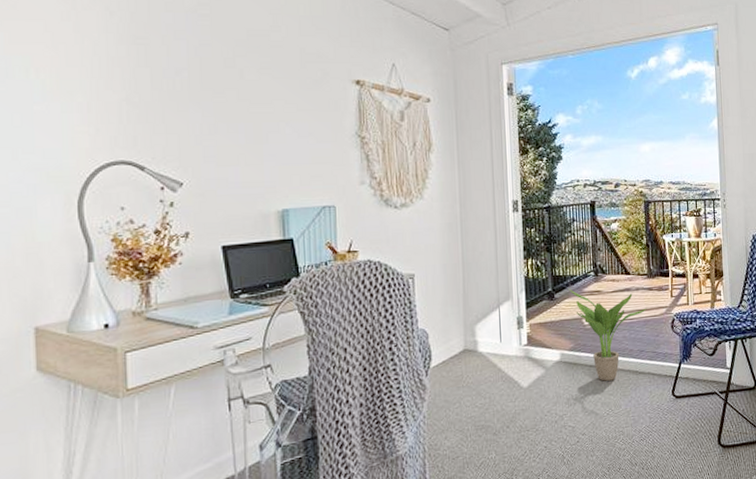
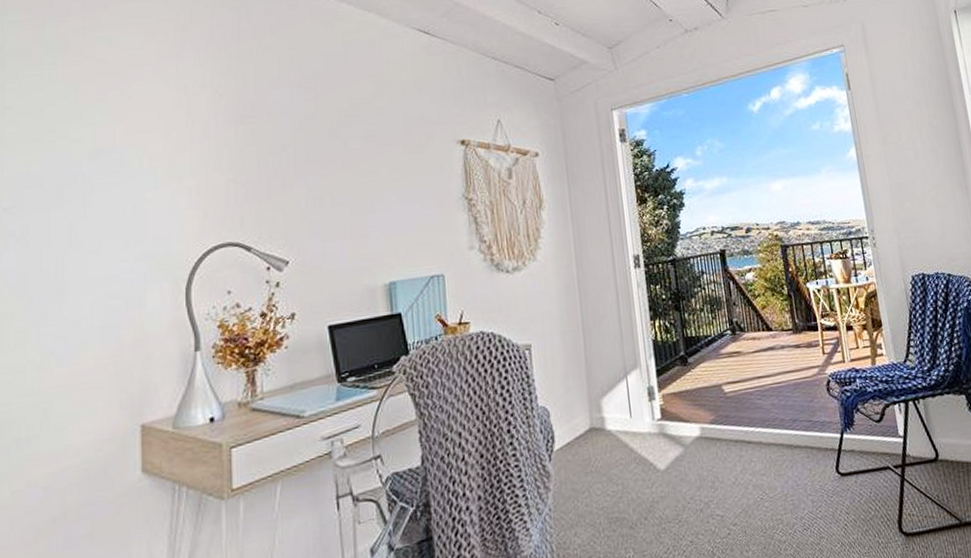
potted plant: present [568,288,647,381] -> none [703,351,796,459]

